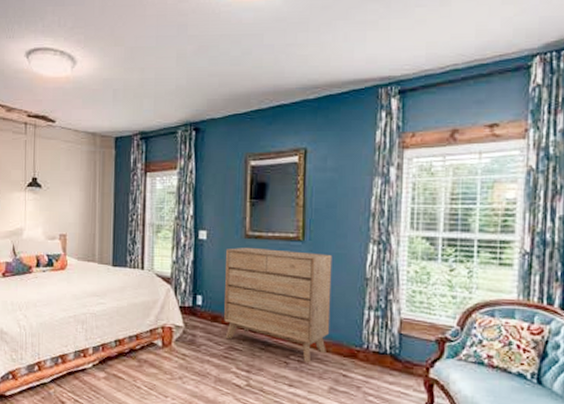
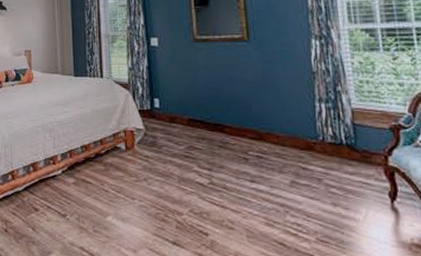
dresser: present [224,247,333,364] -> none [177,50,284,158]

